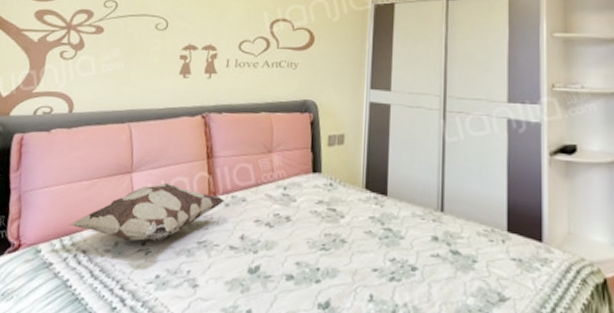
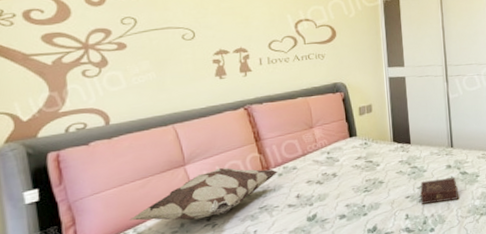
book: none [392,252,444,290] -> present [420,177,458,204]

